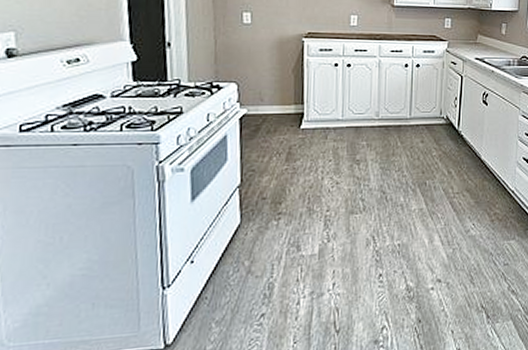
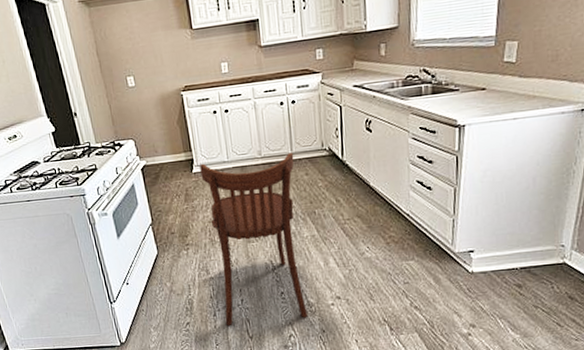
dining chair: none [309,117,412,317] -> present [200,152,308,325]

